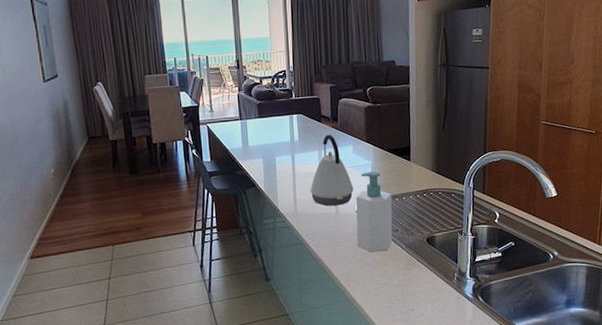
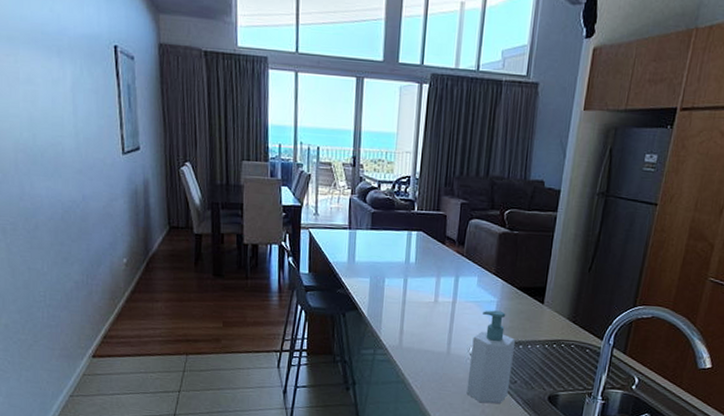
kettle: present [310,135,353,206] -> none [420,260,472,345]

